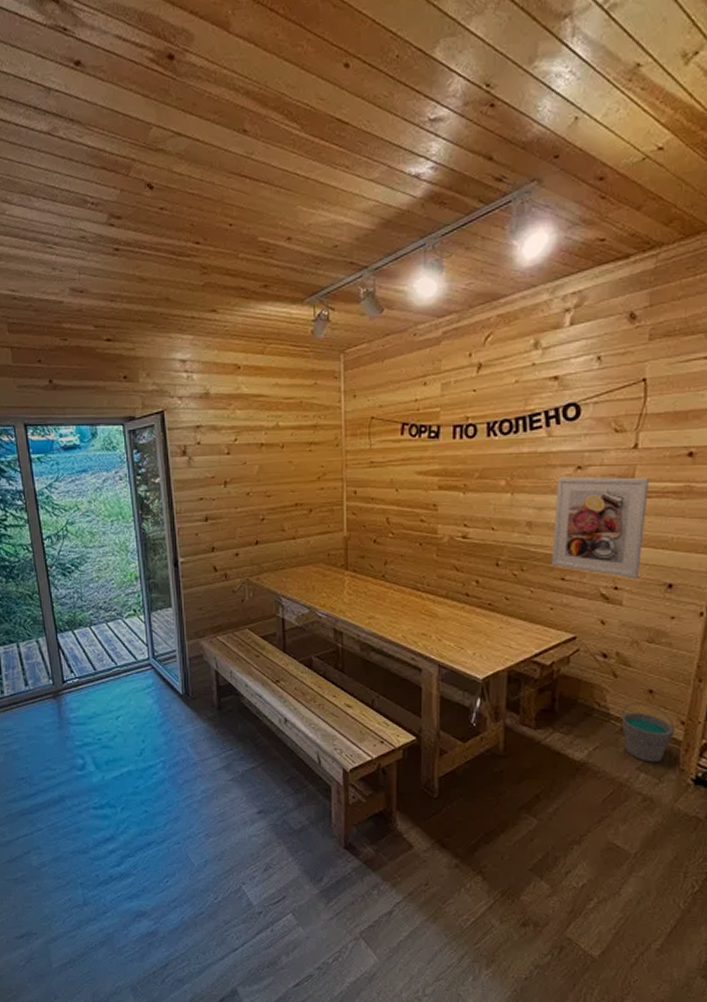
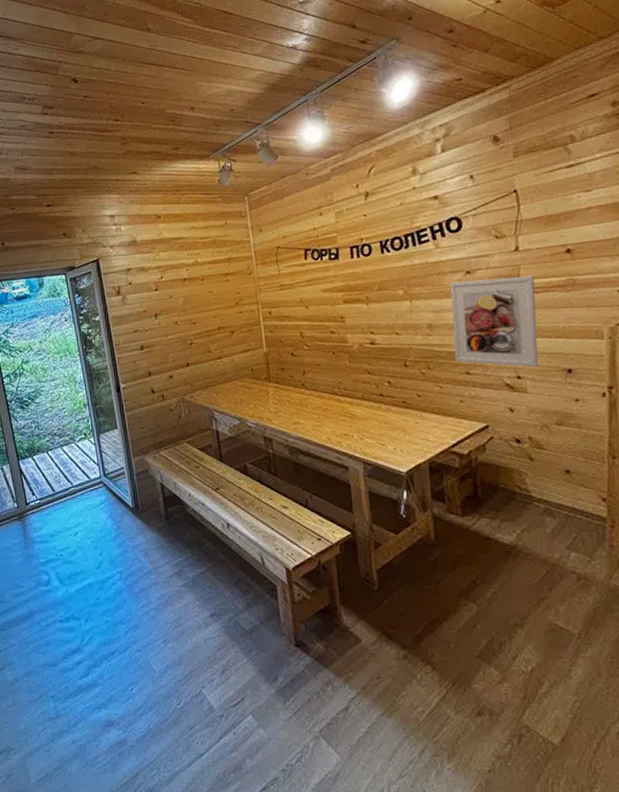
bucket: present [621,702,674,763] -> none [542,482,598,541]

